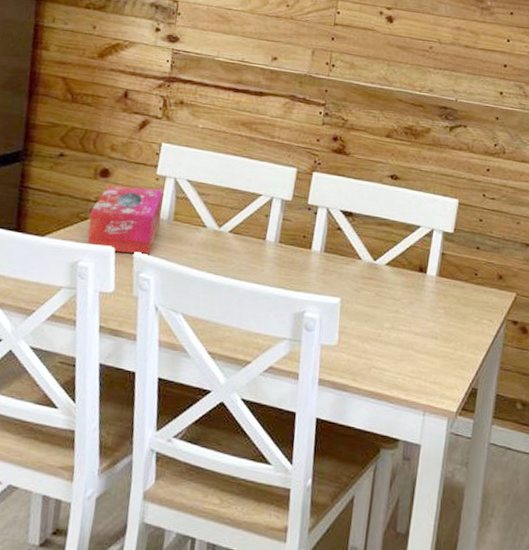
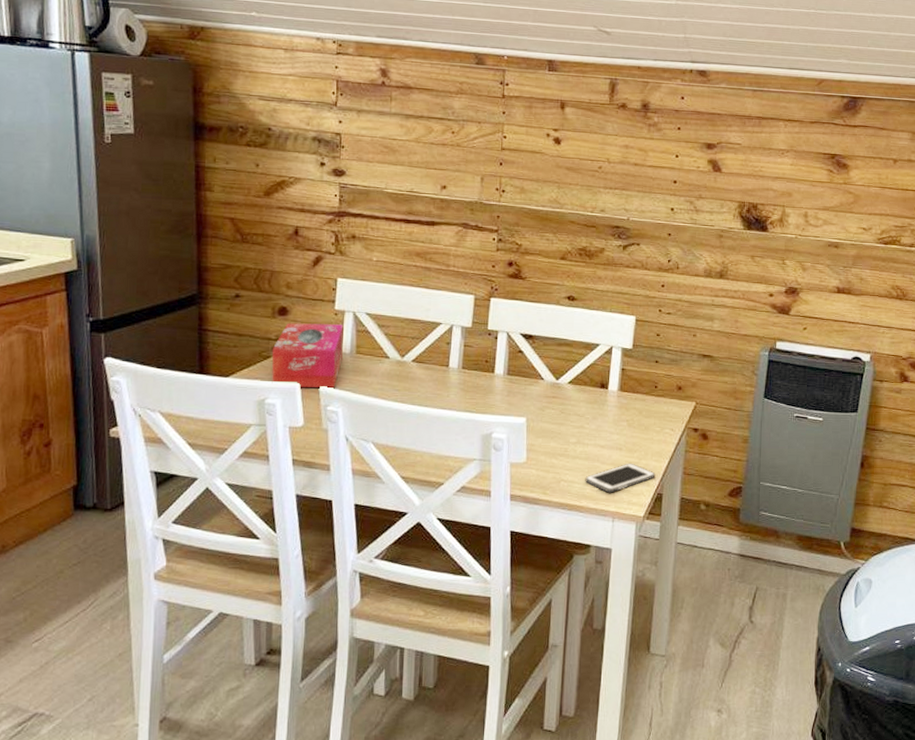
cell phone: none [397,353,471,384] -> present [585,463,656,493]

